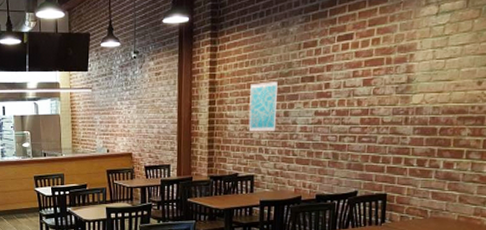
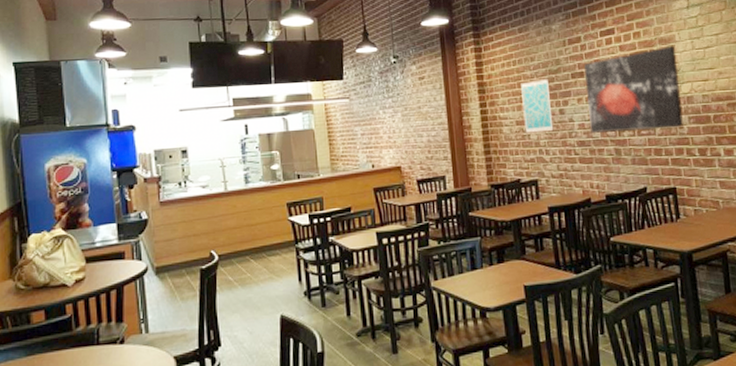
wall art: none [311,53,415,138] -> present [584,45,684,133]

